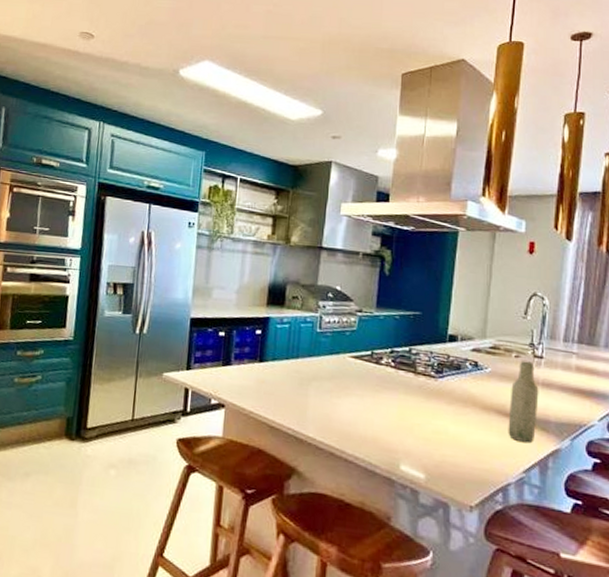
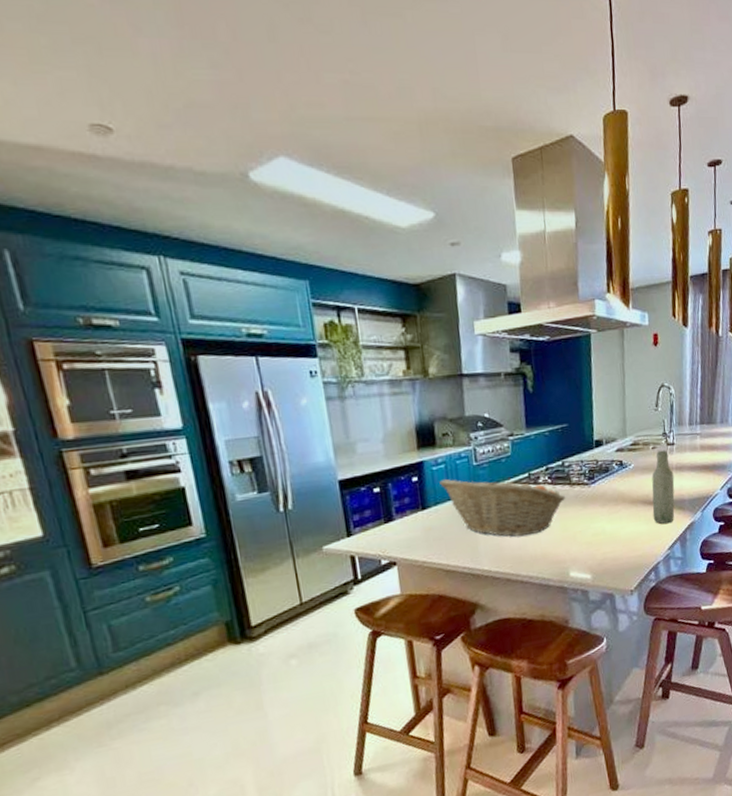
fruit basket: none [281,338,407,414] -> present [439,477,565,537]

